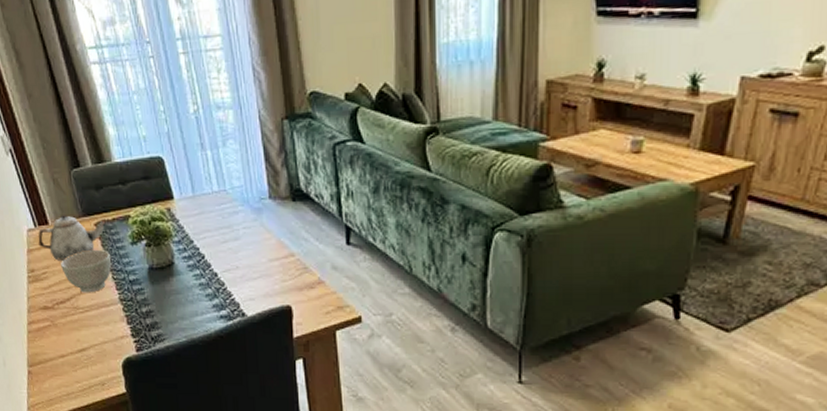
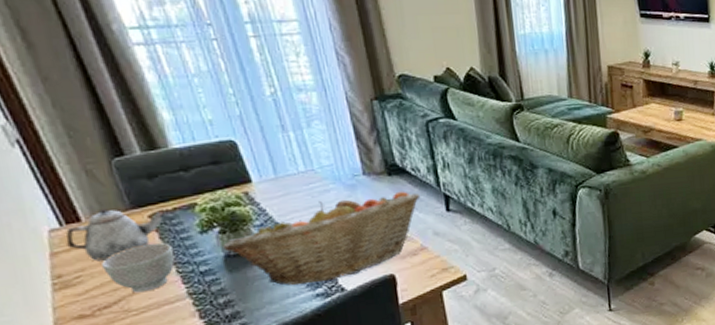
fruit basket: none [148,218,322,305] -> present [223,191,421,286]

